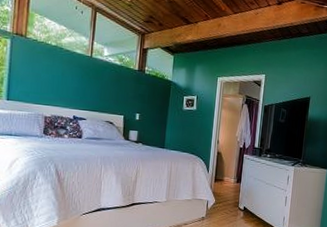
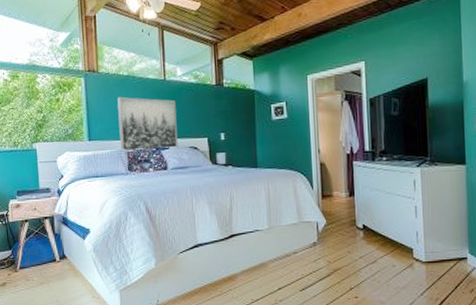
wall art: none [38,64,99,121] -> present [117,96,178,150]

